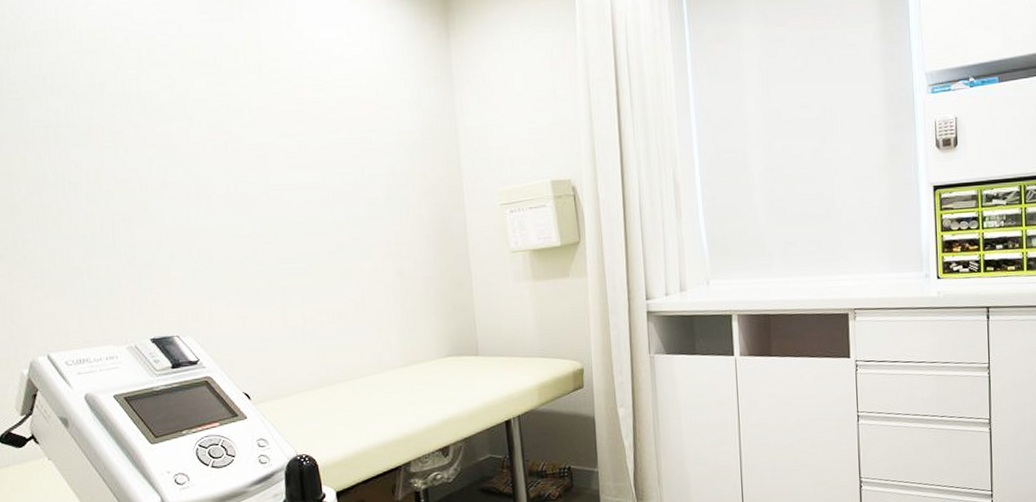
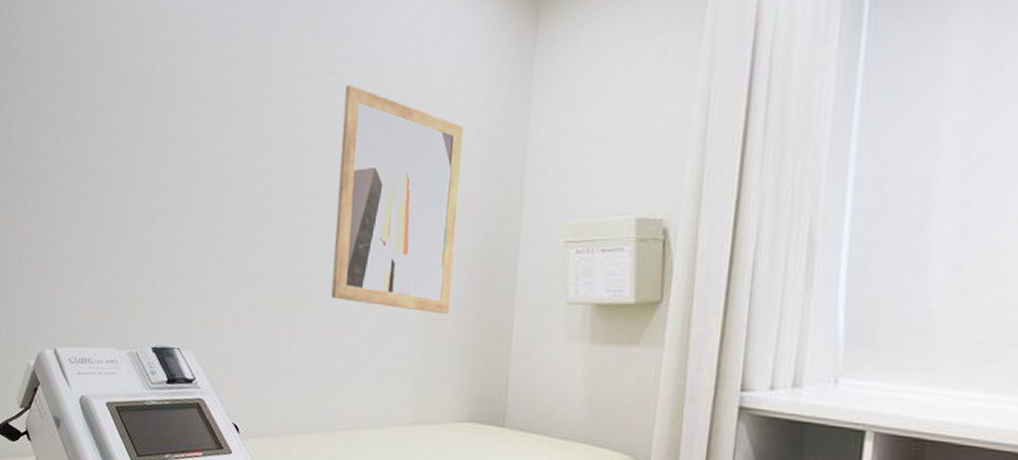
wall art: none [294,91,417,274] -> present [331,85,464,313]

